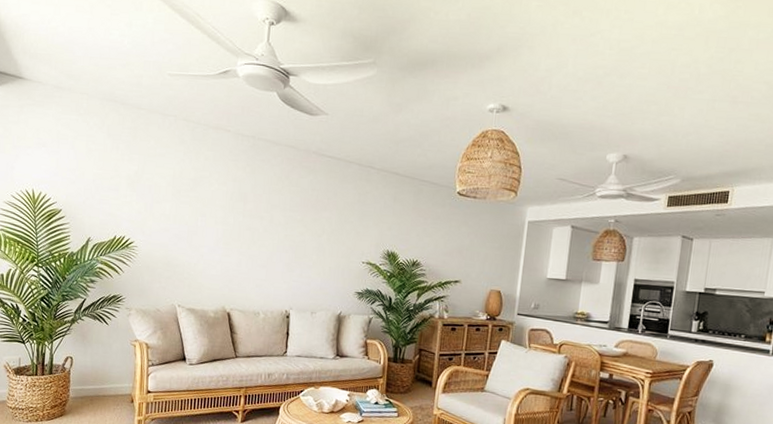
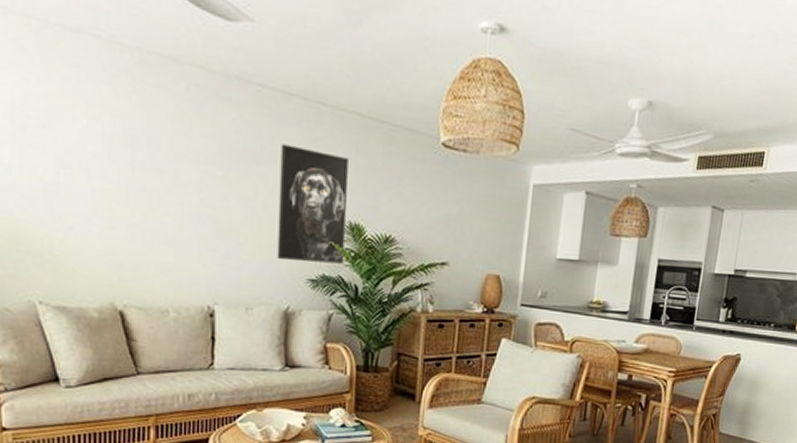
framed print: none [335,196,388,281] -> present [277,144,348,264]

